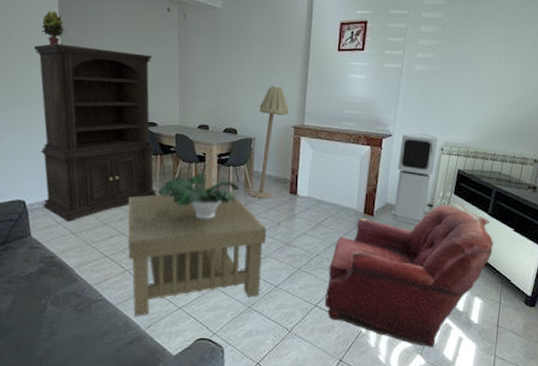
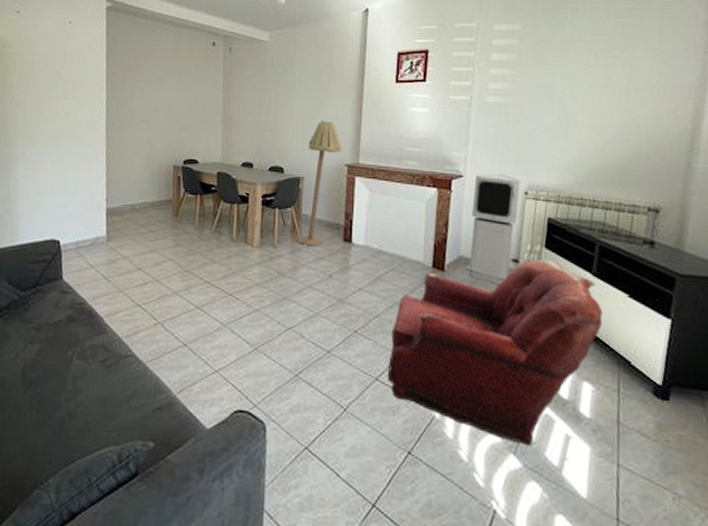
hutch: present [33,43,158,222] -> none [77,80,196,265]
potted plant: present [41,10,65,45] -> none [88,47,111,81]
coffee table: present [128,190,266,316] -> none [162,236,316,378]
potted plant: present [158,173,240,219] -> none [196,215,286,268]

